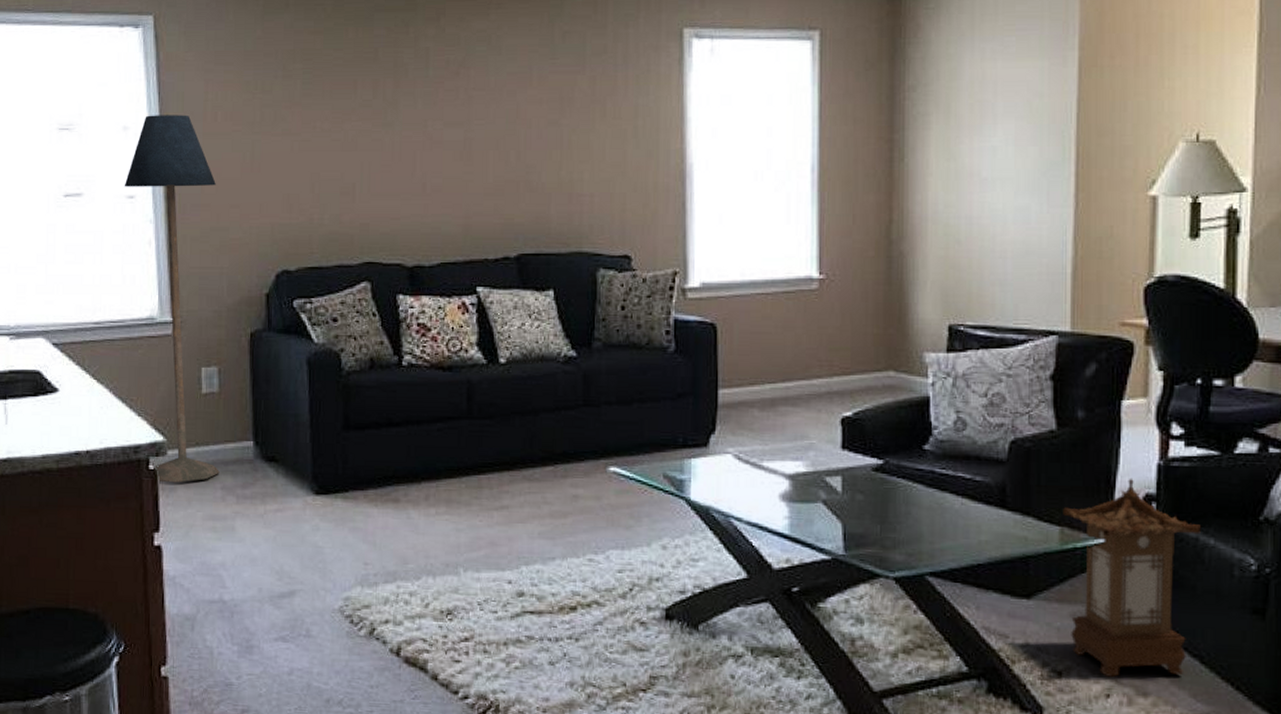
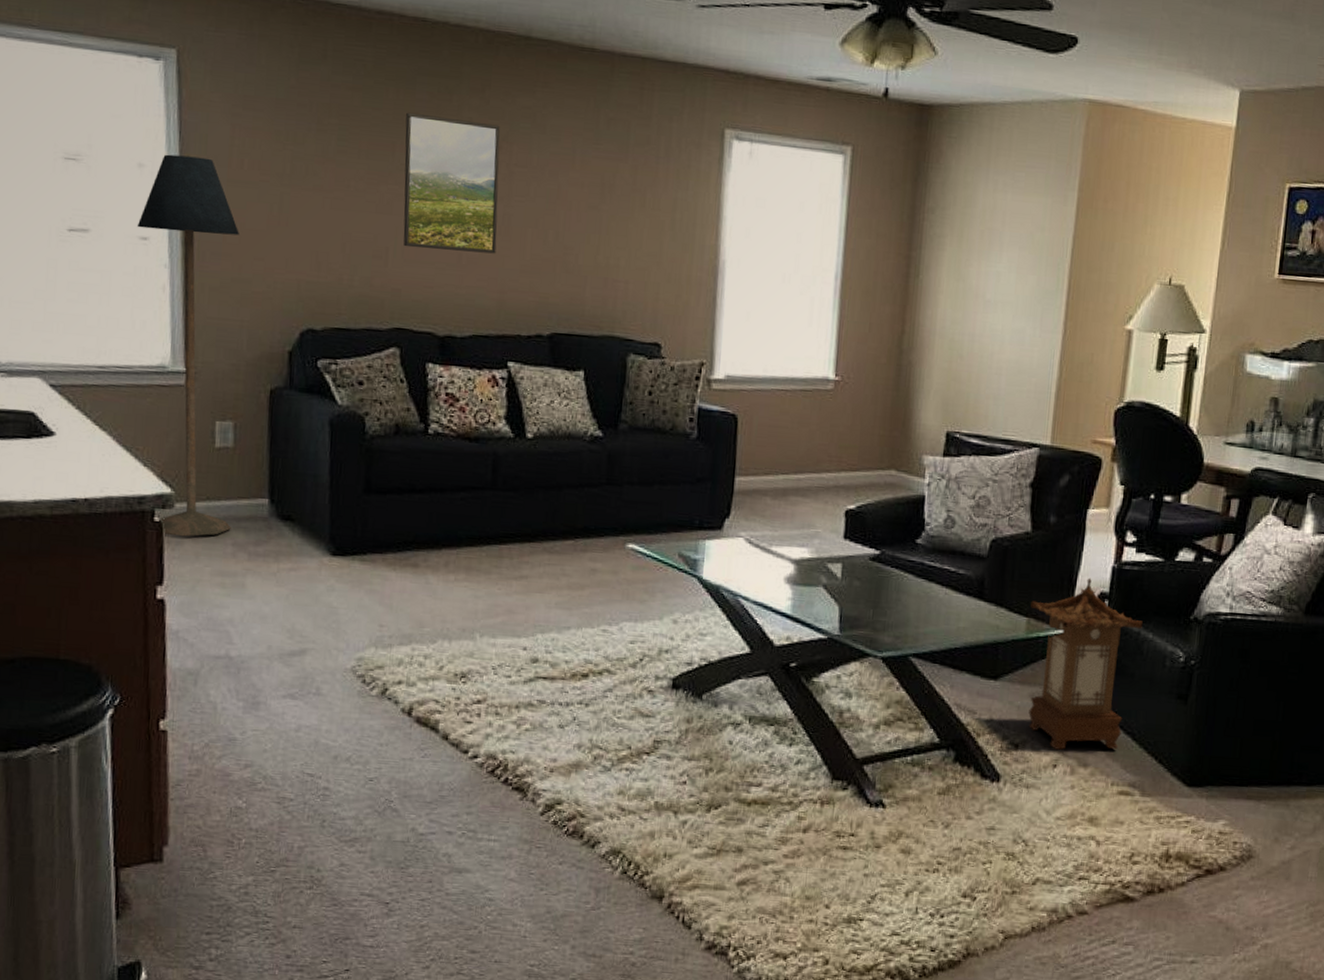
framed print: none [365,49,459,181] -> present [403,112,500,254]

